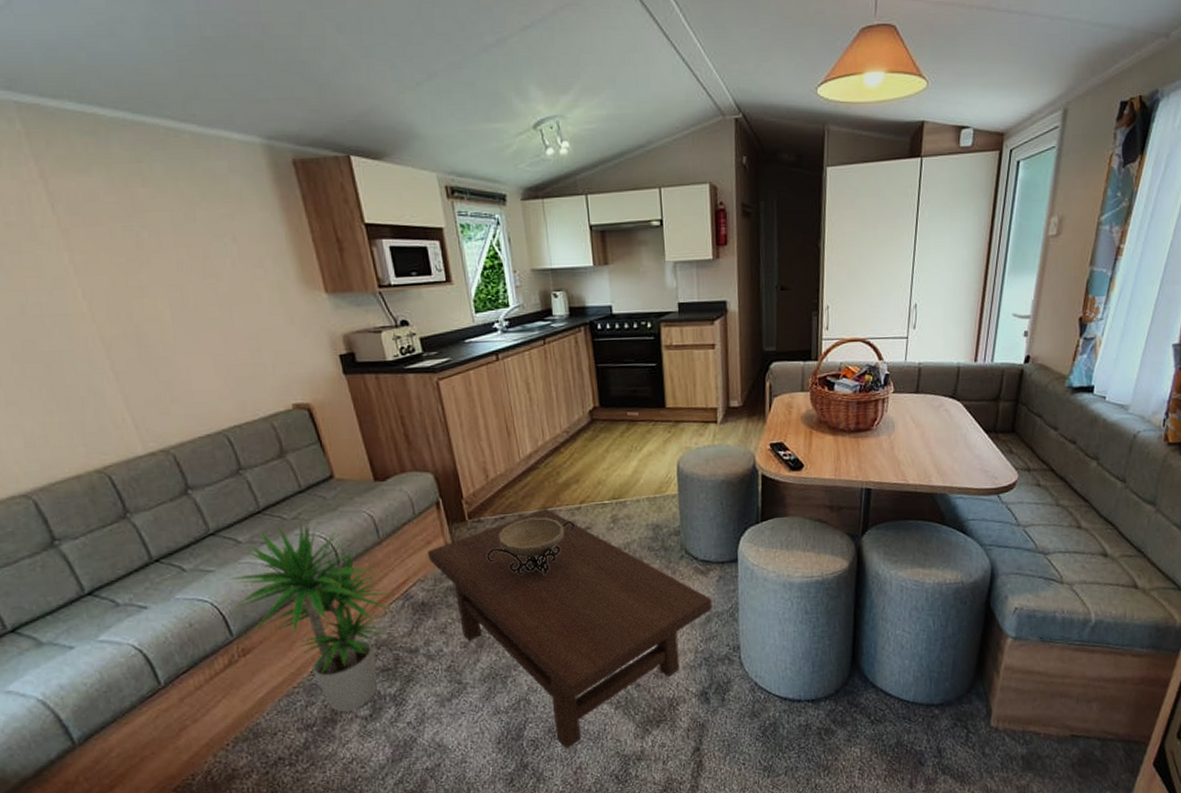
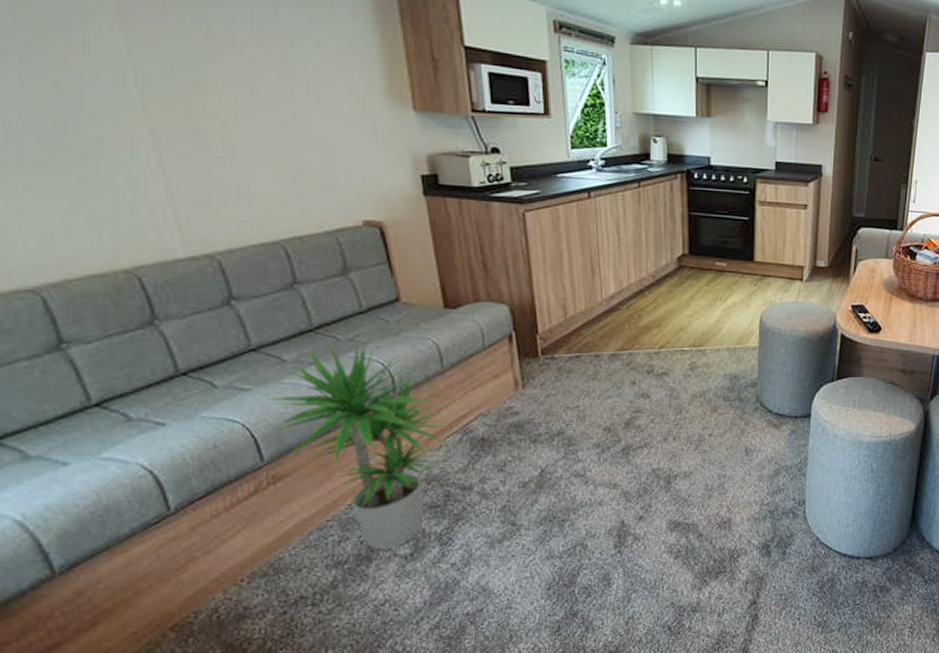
coffee table: present [428,508,712,749] -> none [494,351,781,597]
decorative bowl: present [486,517,575,576] -> none [556,359,652,418]

